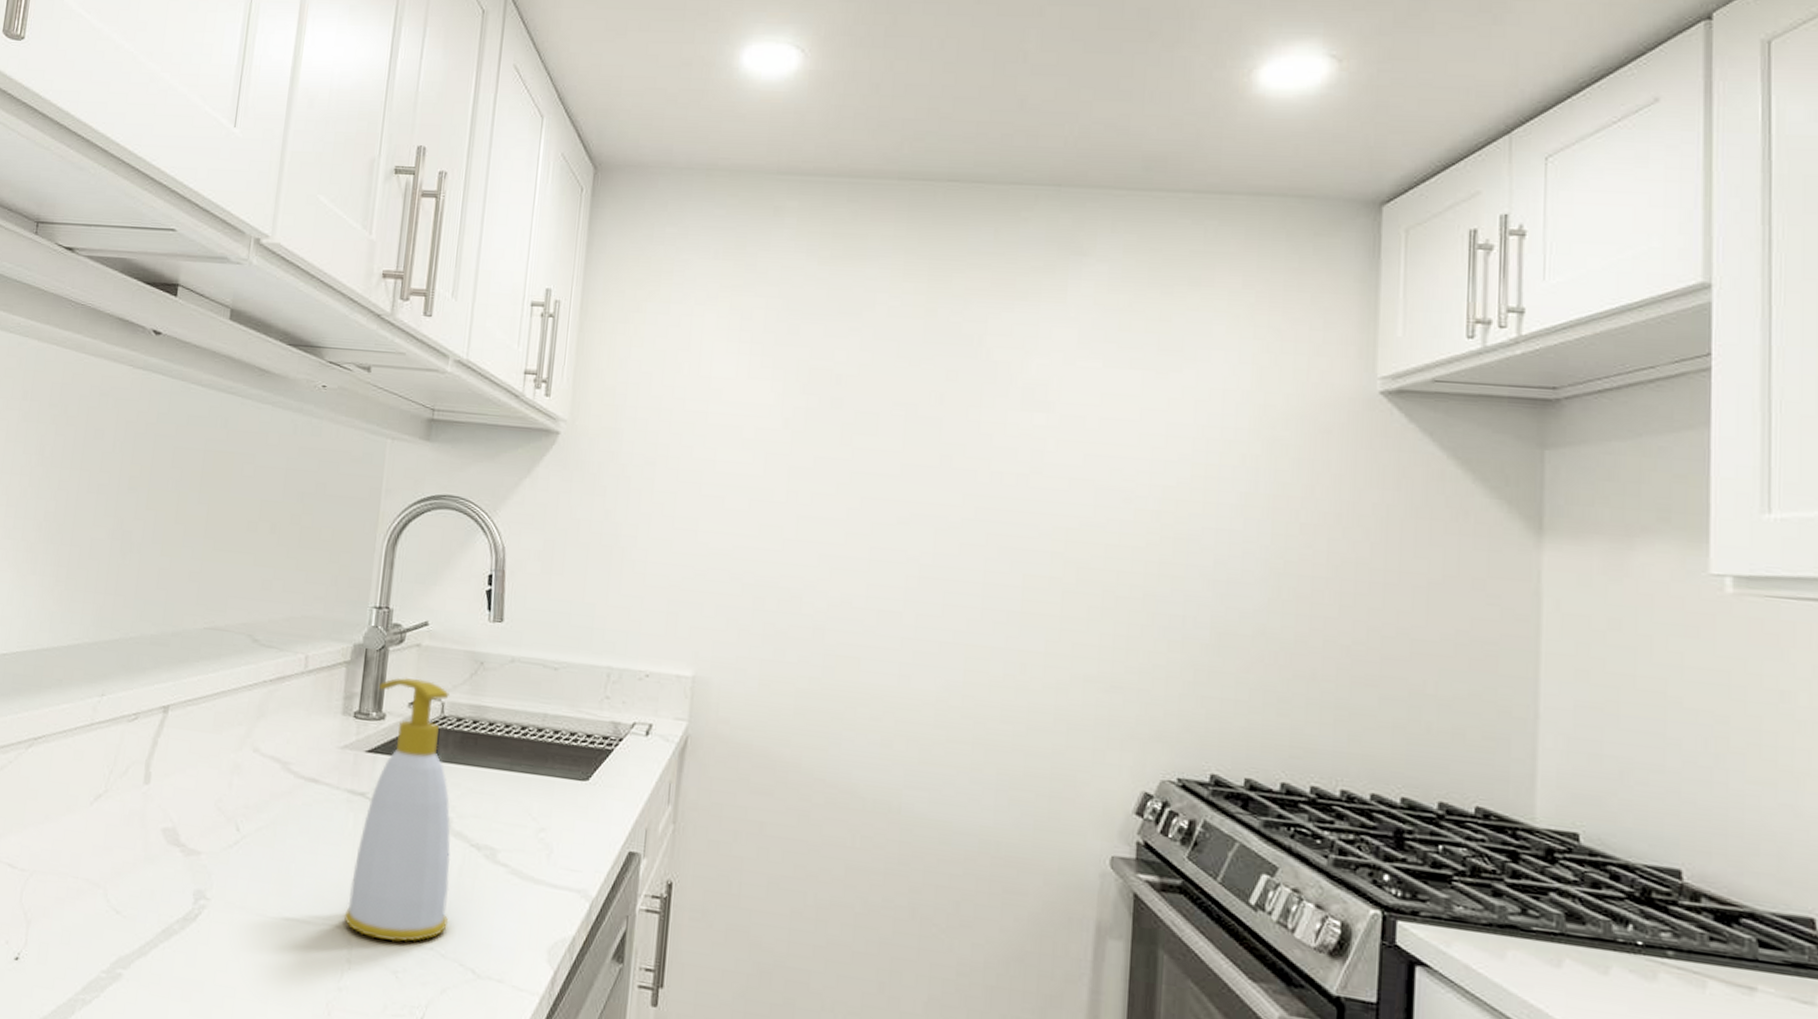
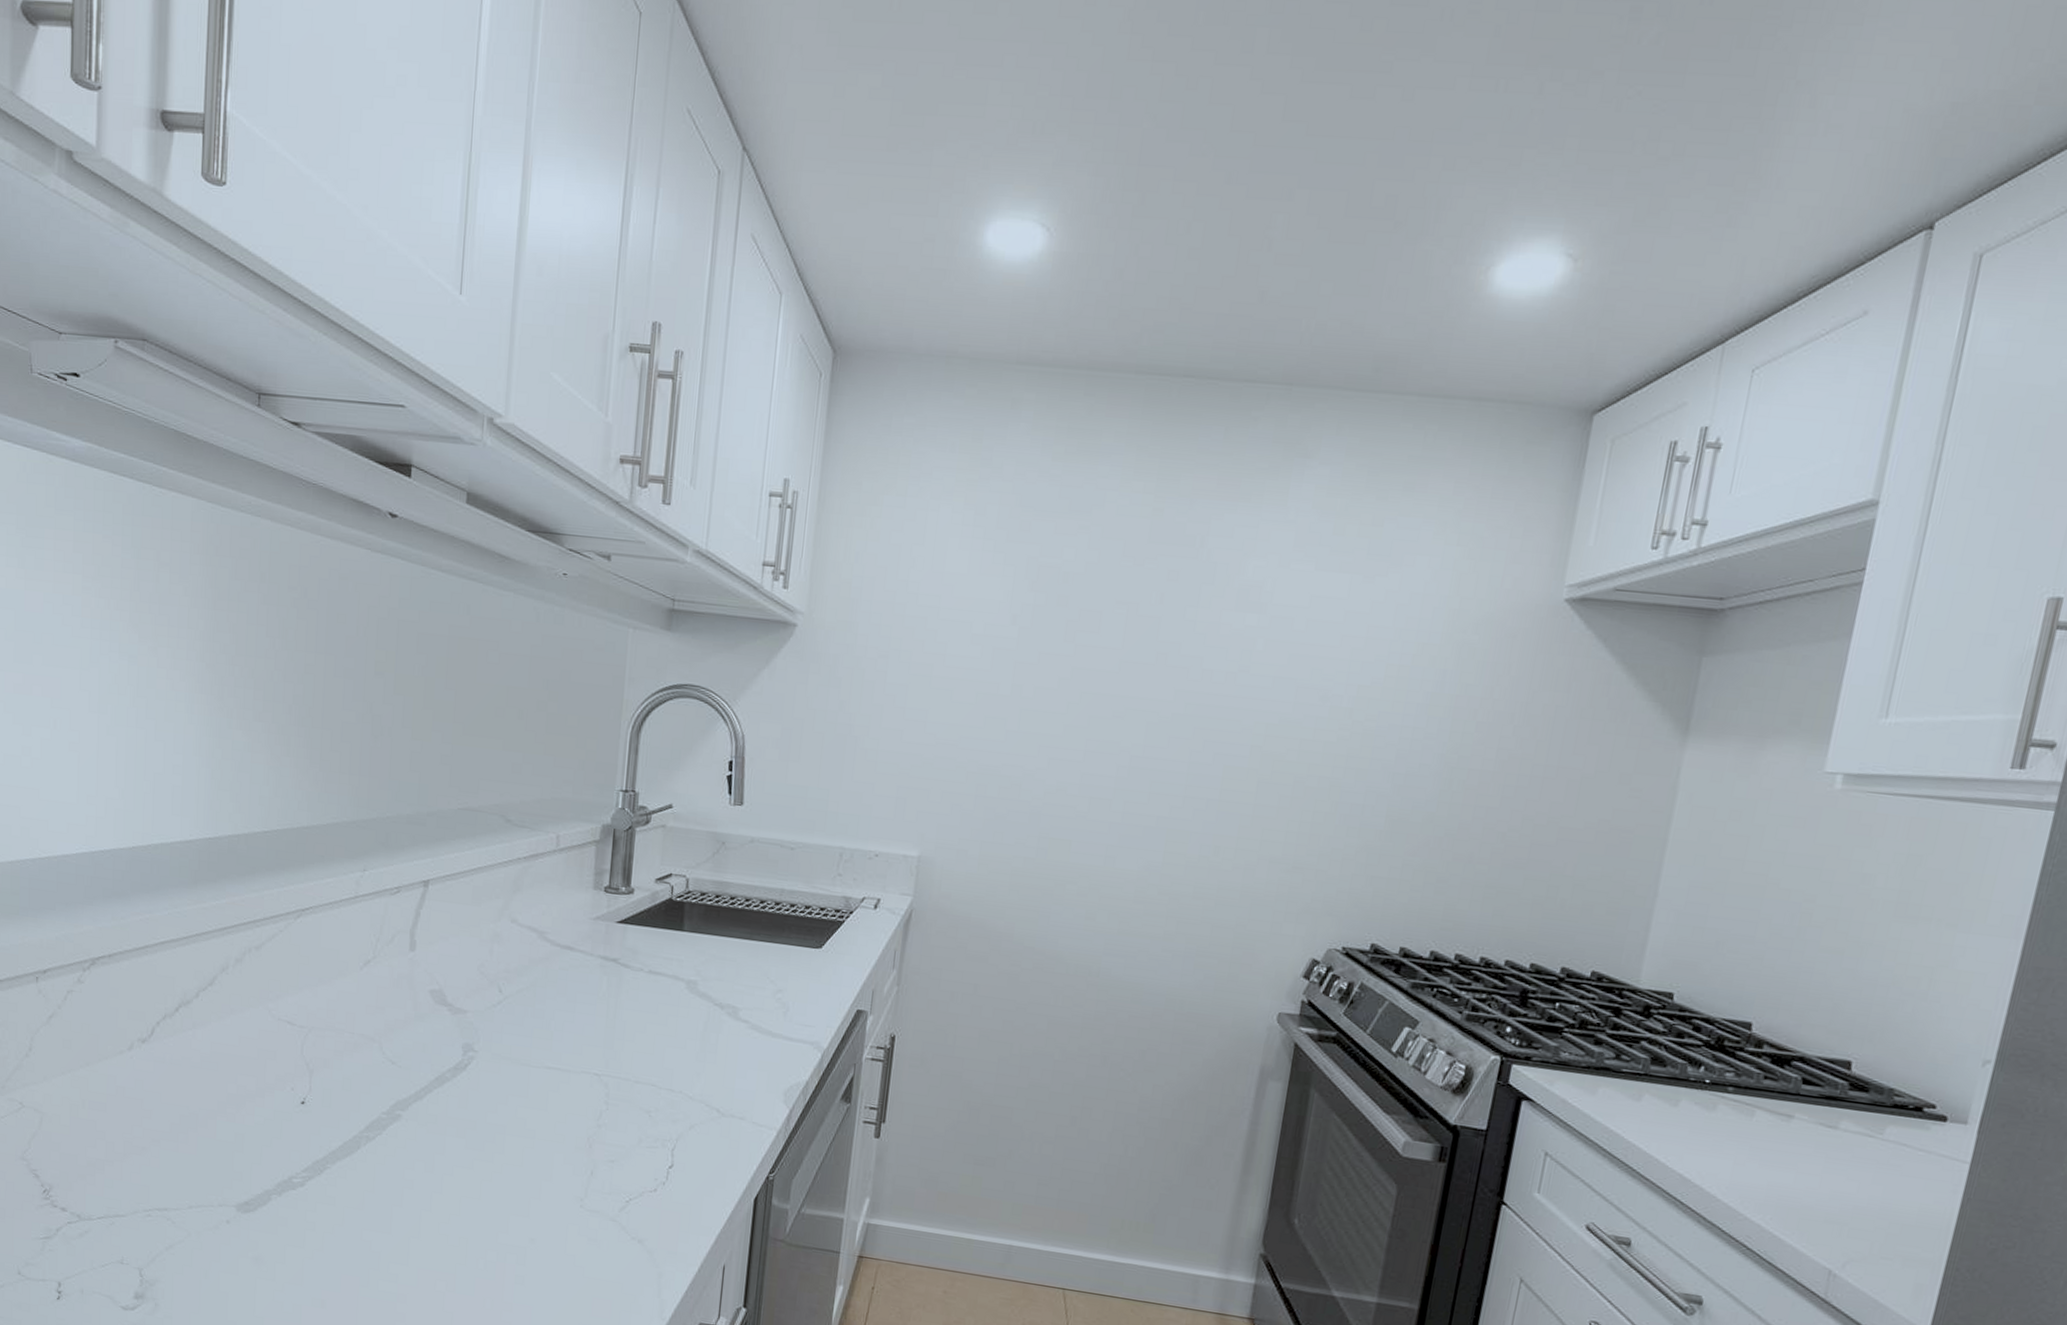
soap bottle: present [343,677,451,942] -> none [601,855,697,1087]

